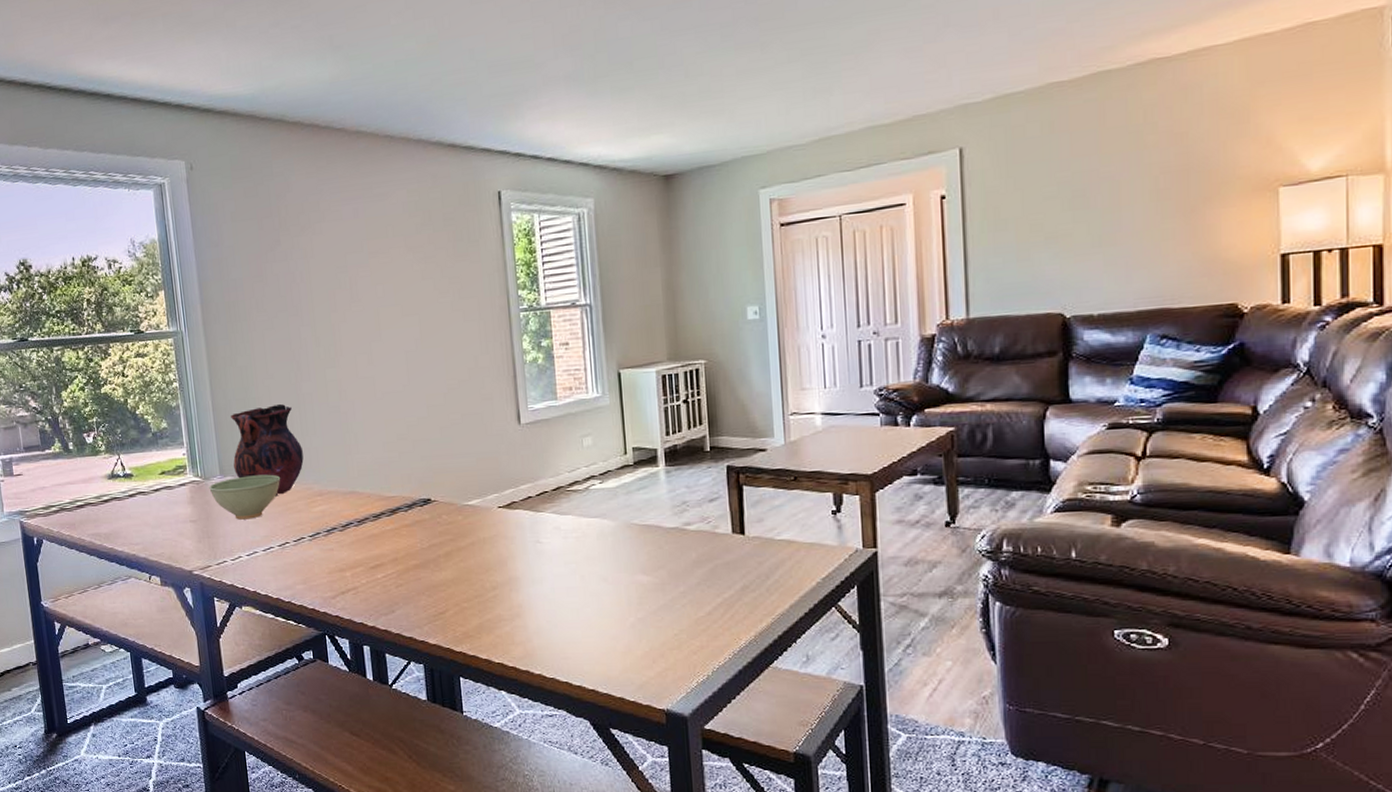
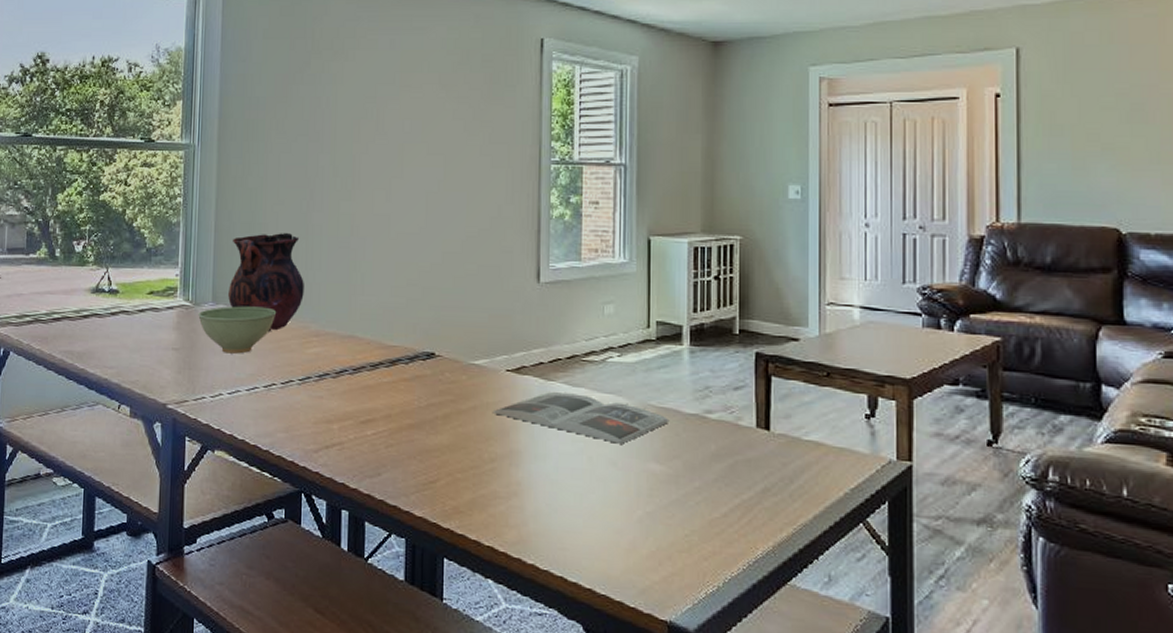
magazine: none [489,521,652,562] -> present [492,392,670,444]

